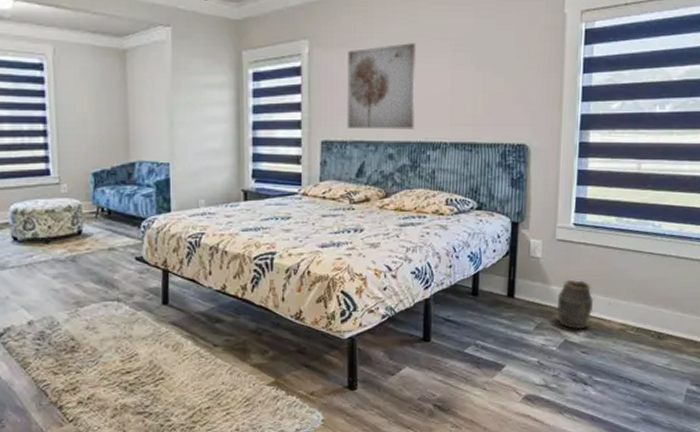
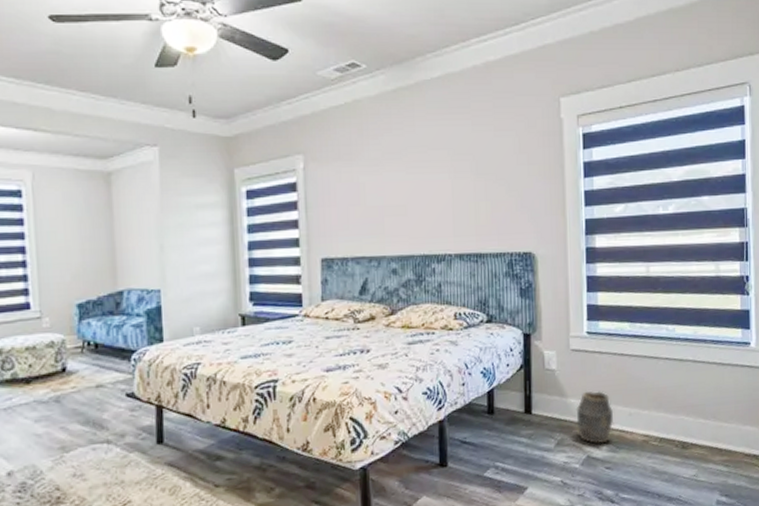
wall art: present [347,43,417,130] -> none [344,154,417,245]

